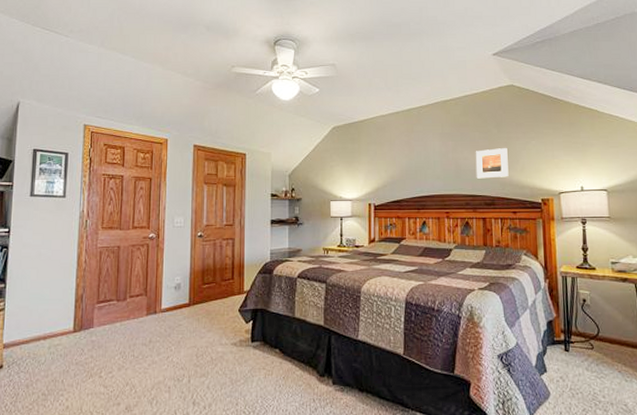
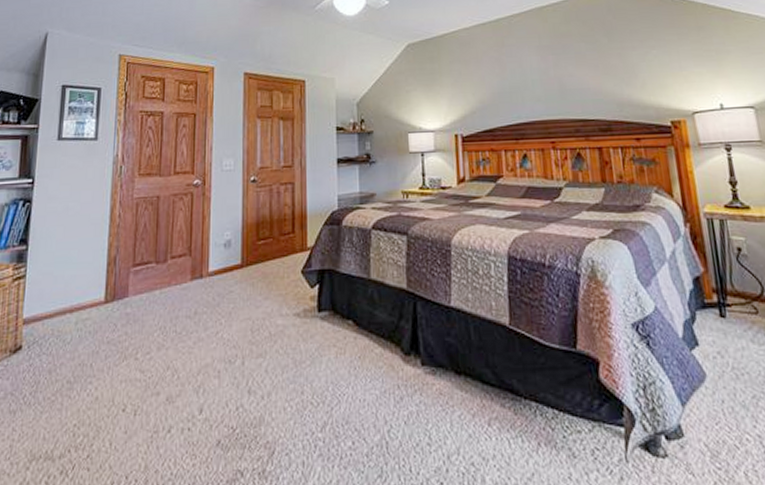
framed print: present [475,148,509,179] -> none [583,61,627,99]

